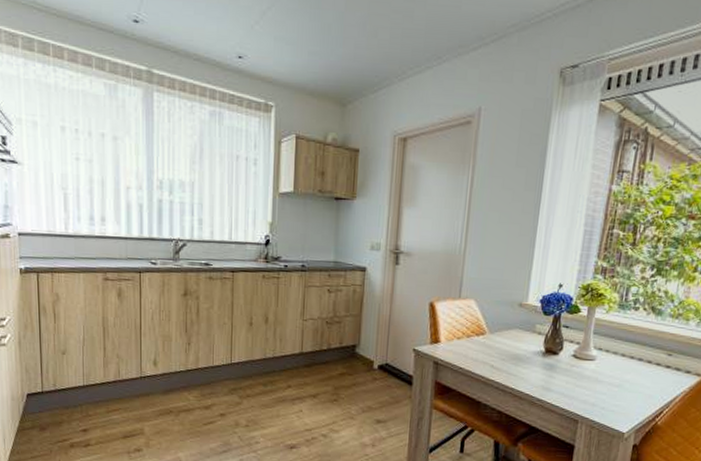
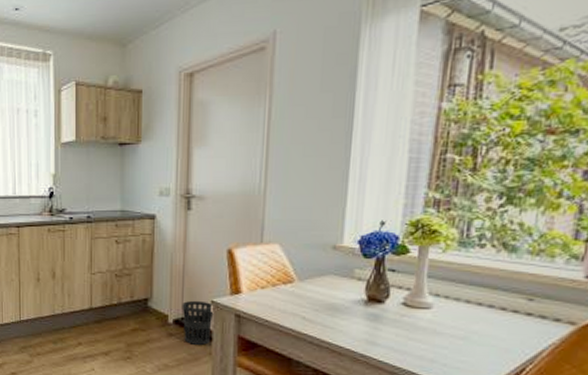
wastebasket: none [386,348,415,389] -> present [182,300,214,345]

